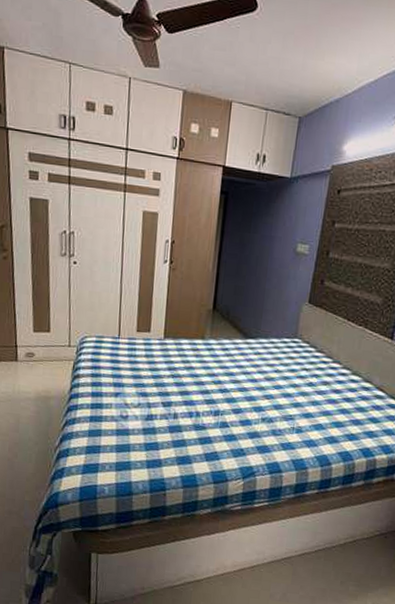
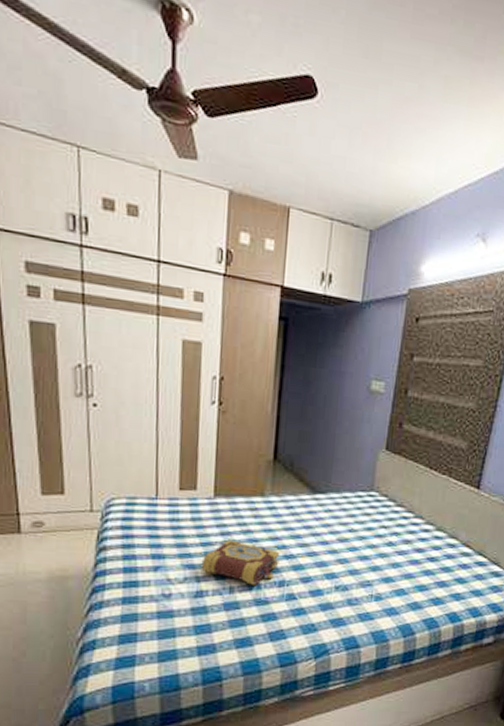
book: none [152,373,216,413] -> present [201,539,280,585]

